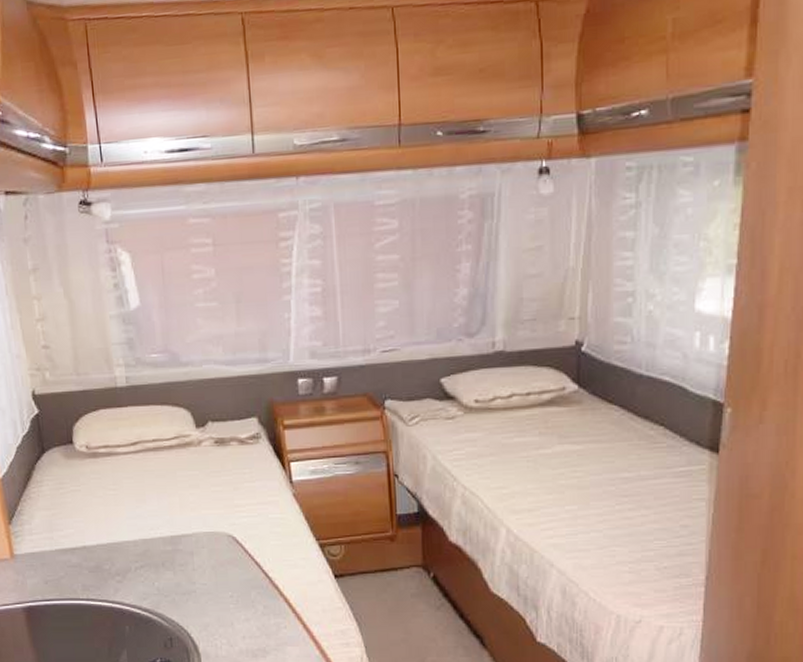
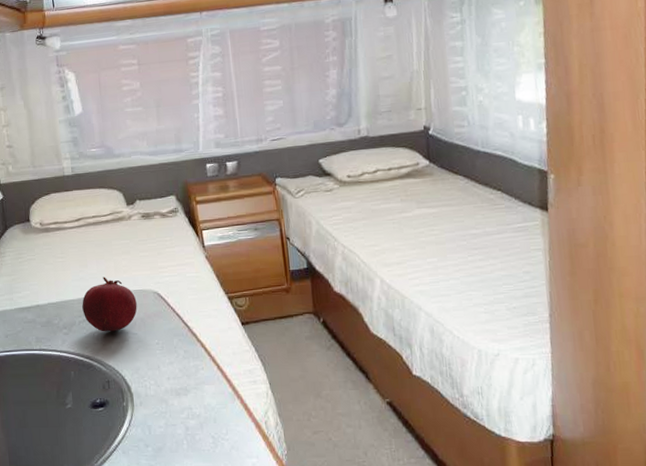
fruit: none [139,515,208,581] -> present [82,277,137,332]

